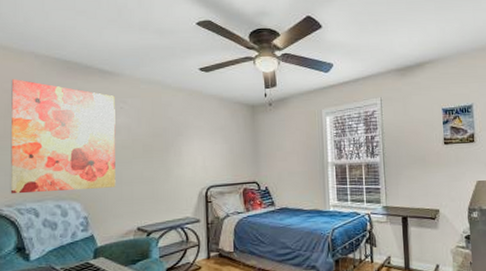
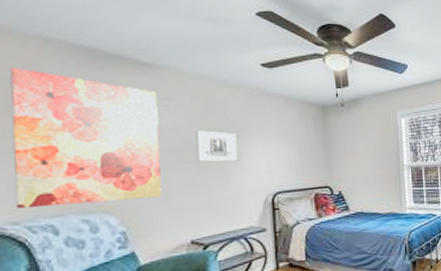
wall art: none [144,129,178,158] -> present [196,130,238,163]

